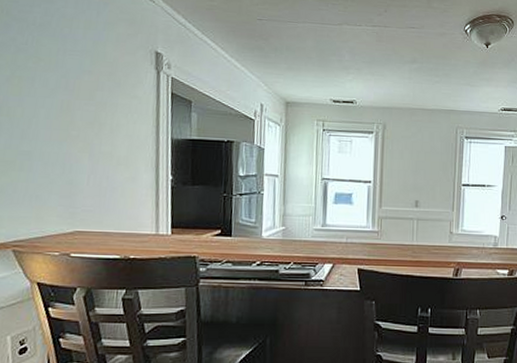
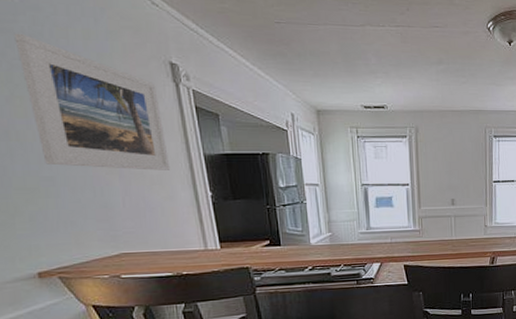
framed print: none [26,21,139,152] -> present [14,33,171,170]

